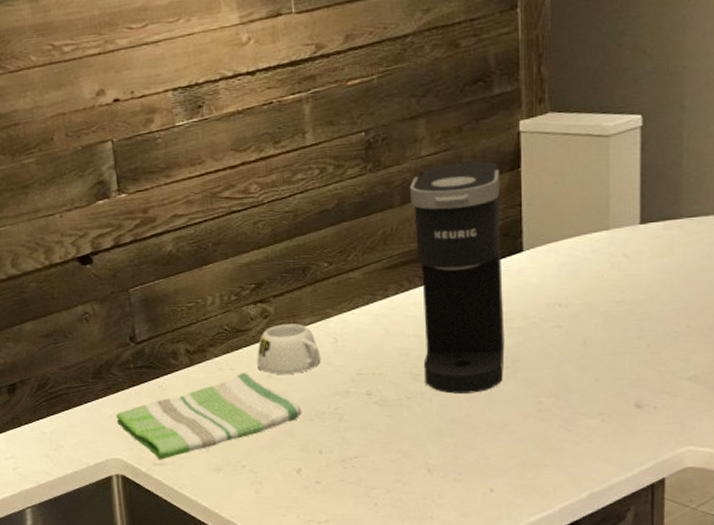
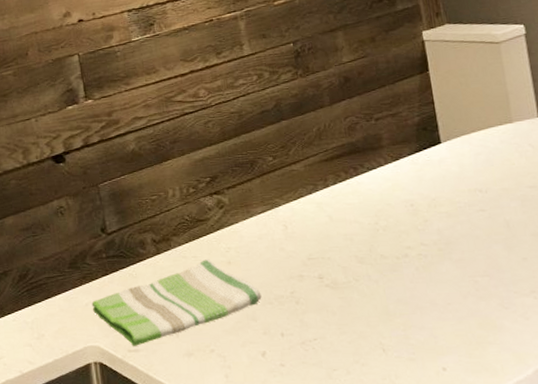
mug: present [257,324,321,374] -> none [216,213,275,261]
coffee maker: present [410,161,505,394] -> none [336,65,440,275]

